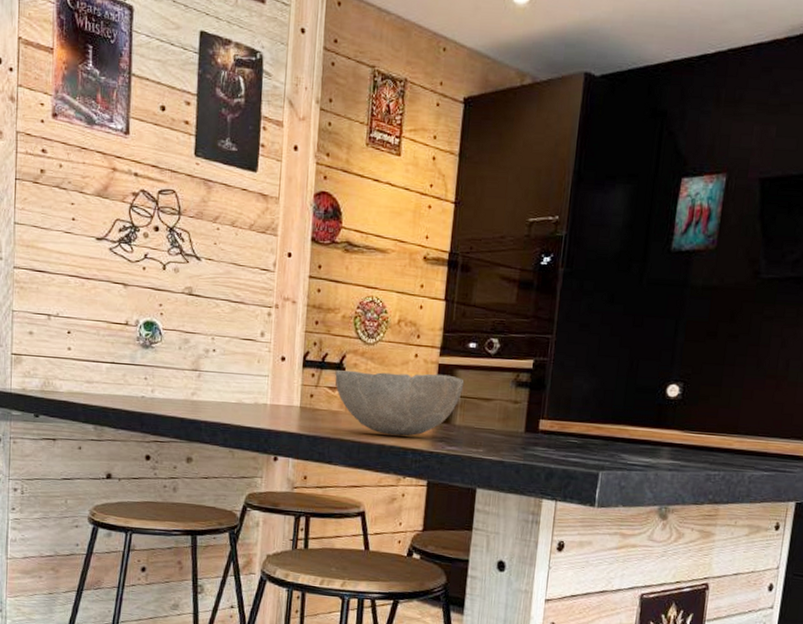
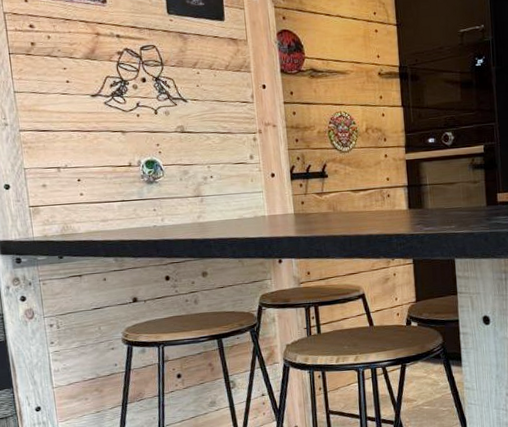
bowl: present [335,369,465,436] -> none [319,168,430,226]

